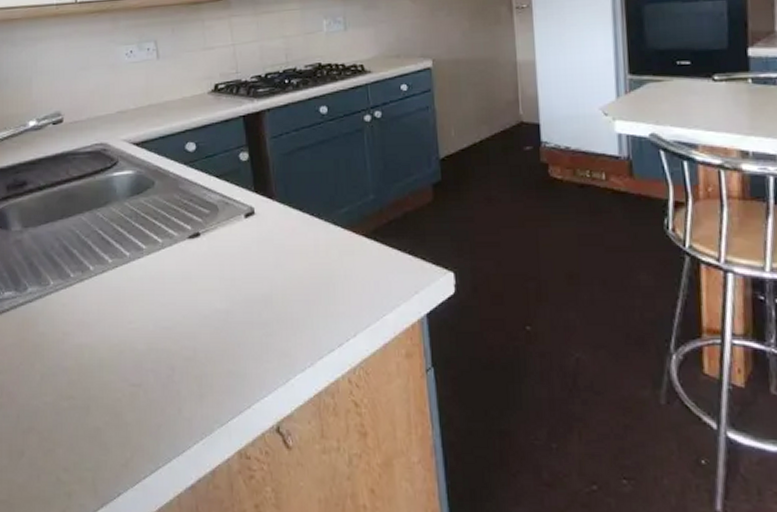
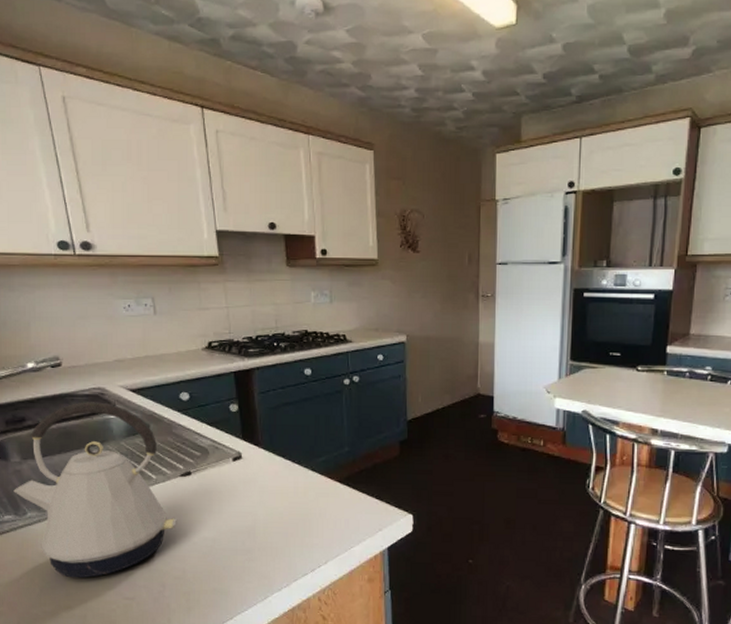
kettle: none [14,159,186,362] -> present [13,402,177,578]

